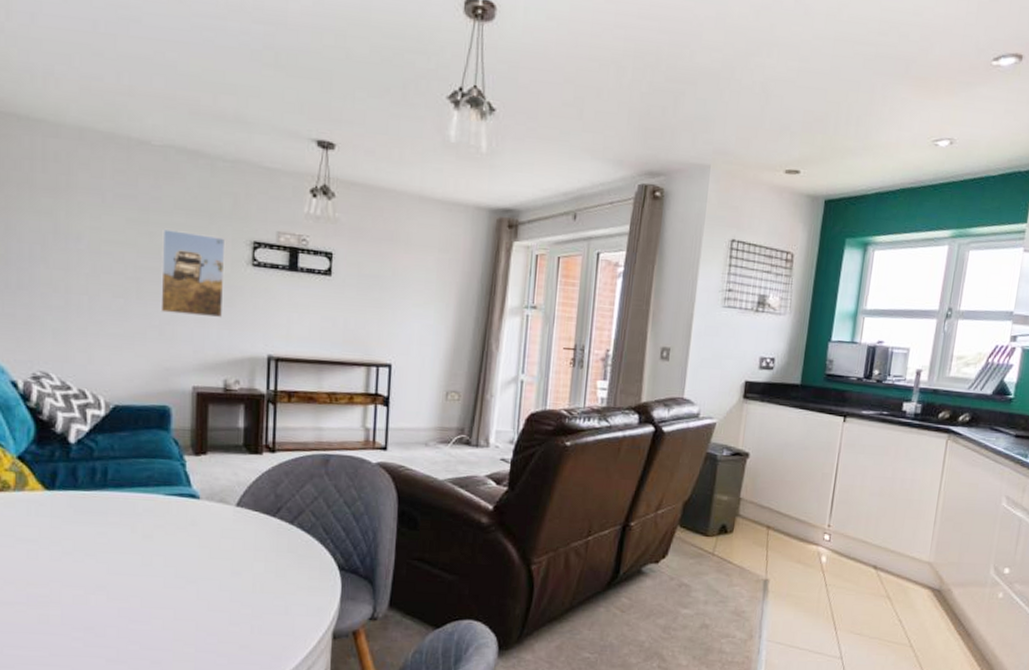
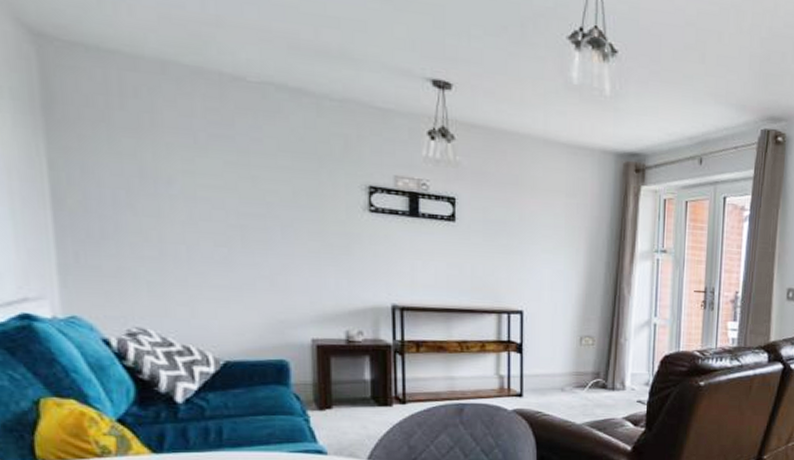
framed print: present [160,228,226,318] -> none [266,172,341,267]

